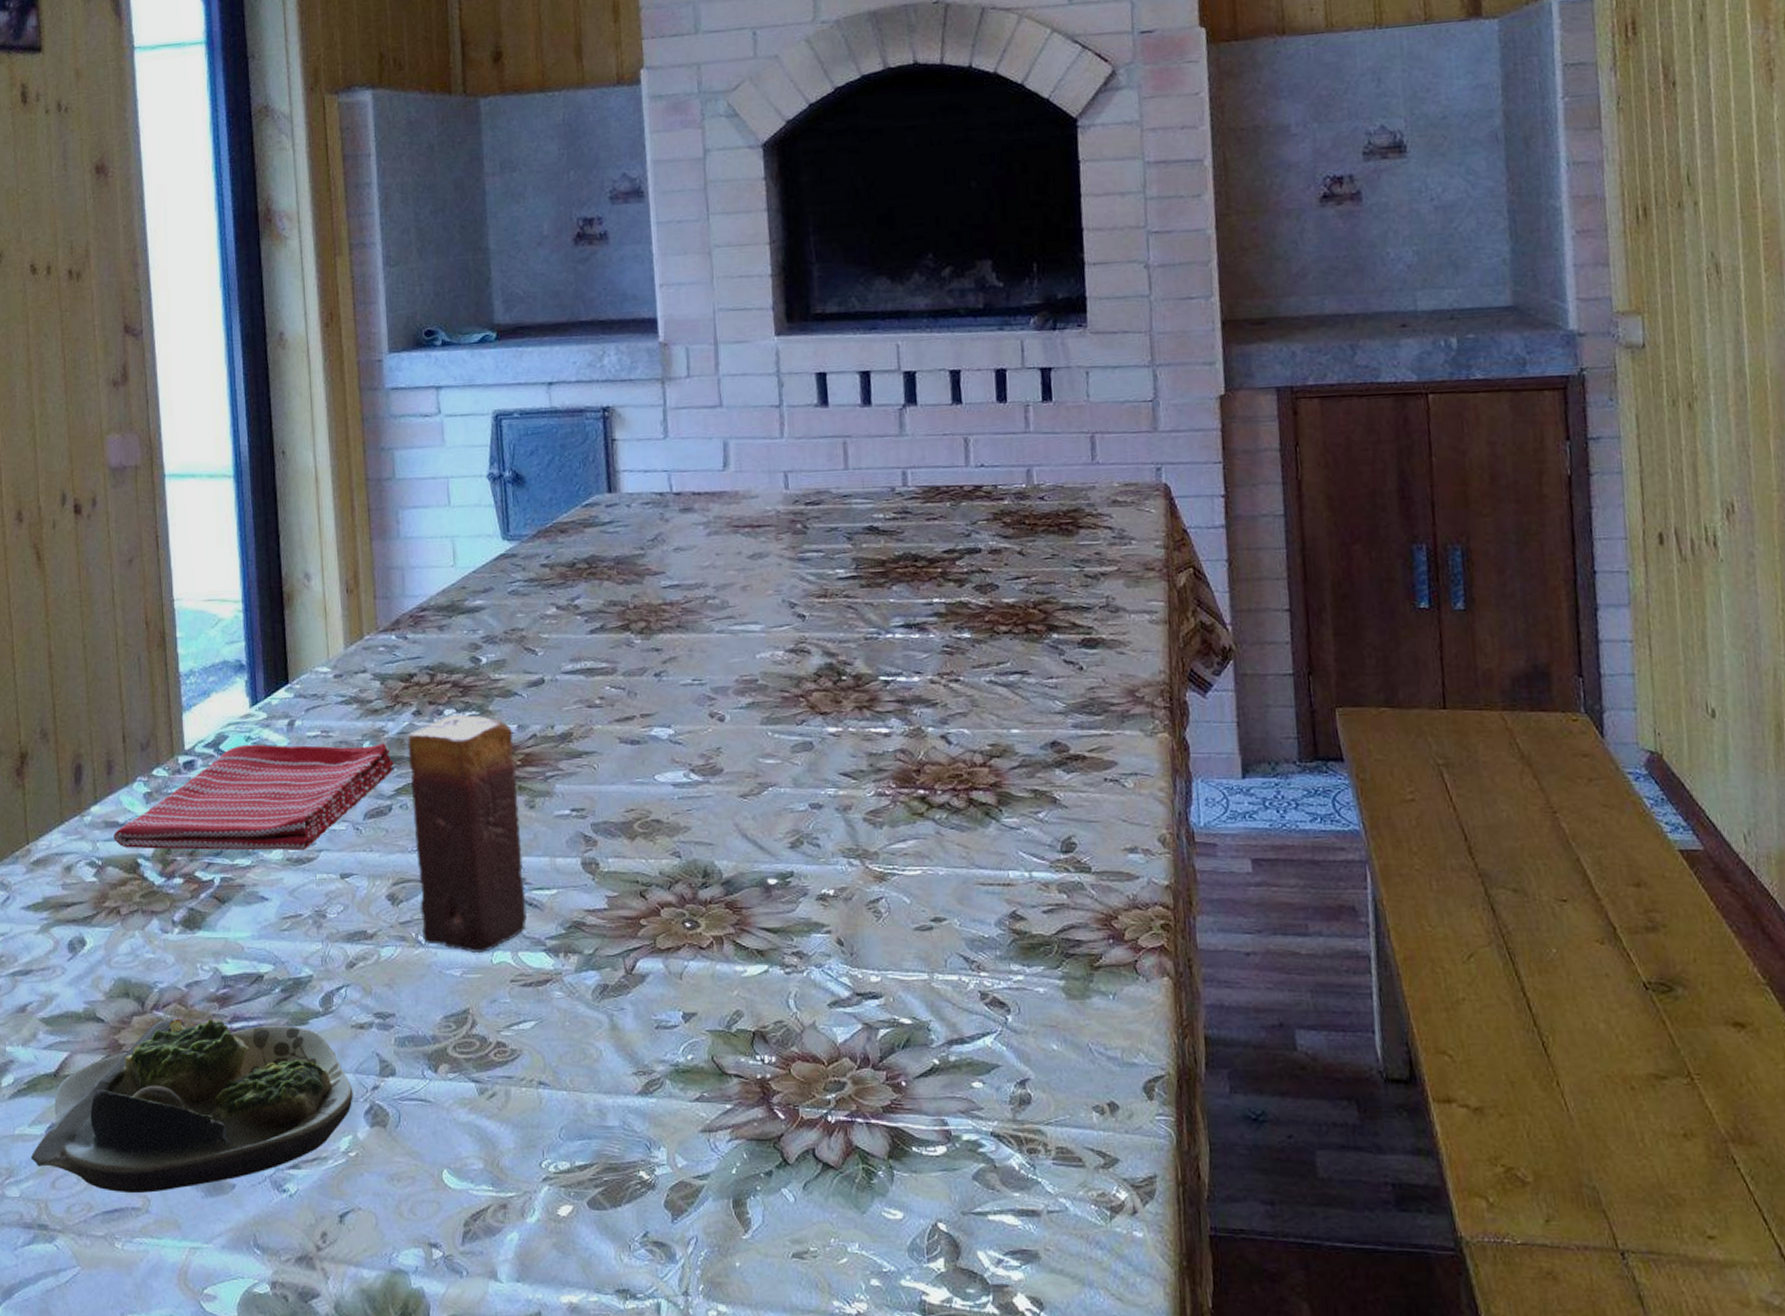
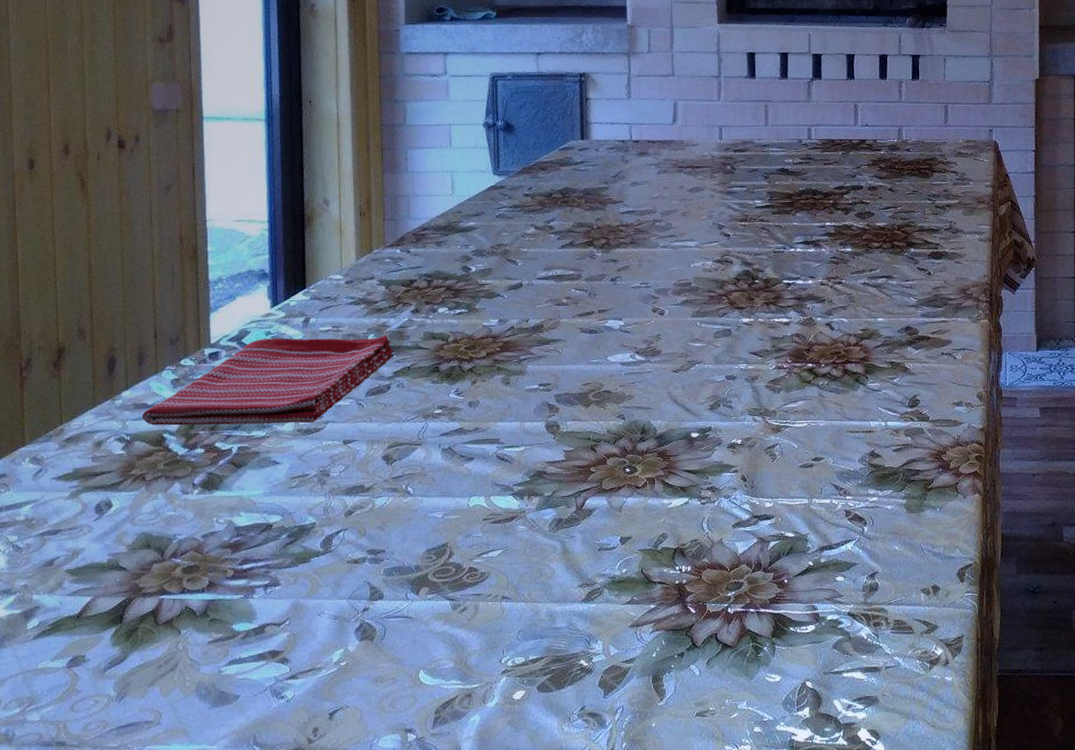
salad plate: present [30,1018,353,1194] -> none [51,562,346,710]
candle: present [407,714,527,954] -> none [406,311,499,500]

